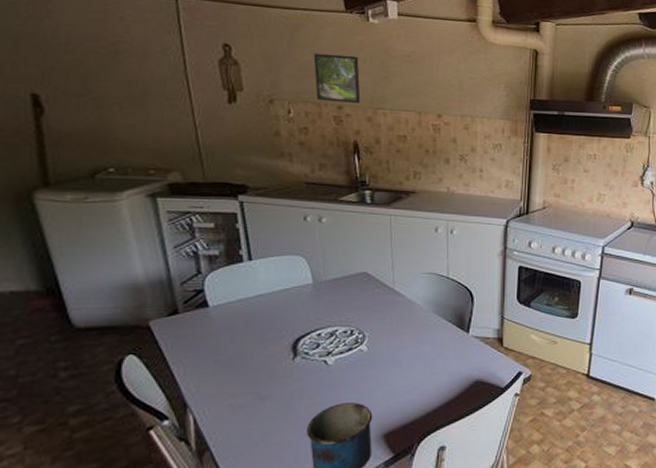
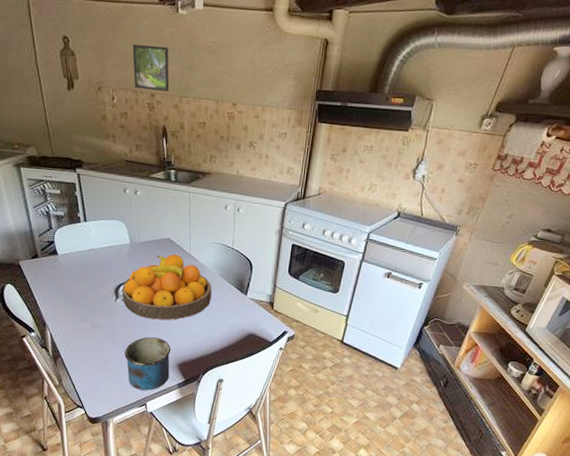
fruit bowl: none [302,292,424,379] -> present [121,254,212,320]

